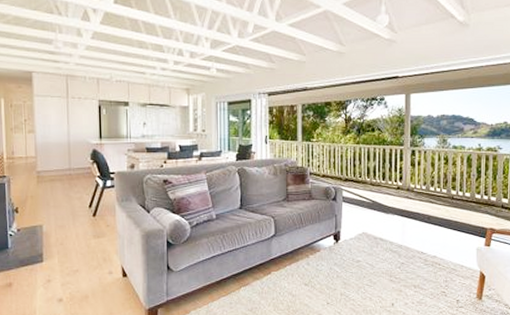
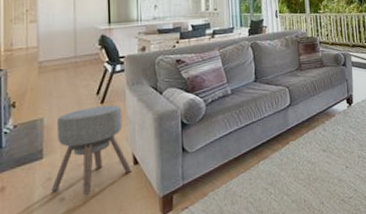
ottoman: none [50,219,120,300] -> present [50,105,131,196]

